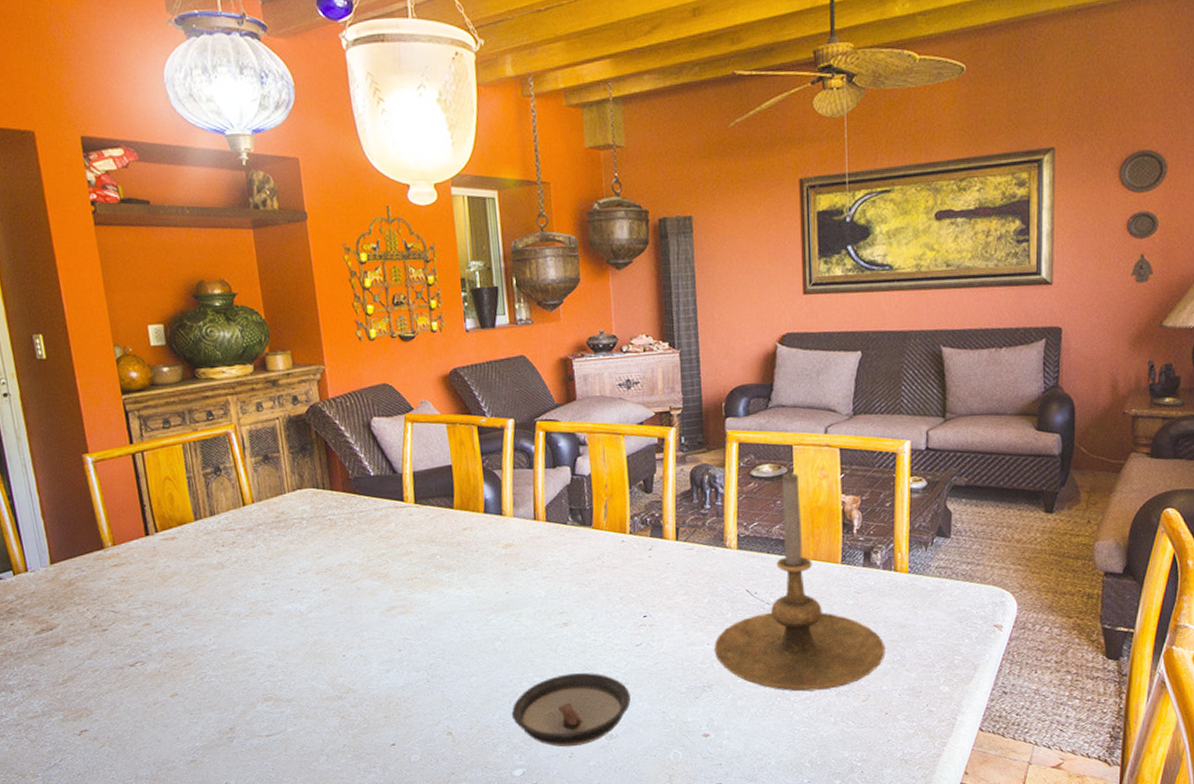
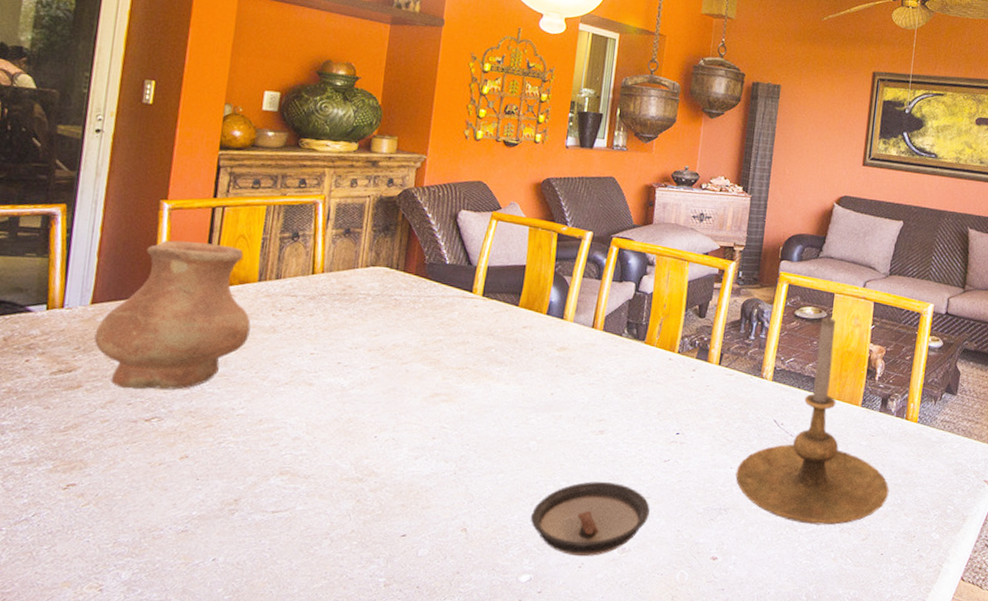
vase: none [62,490,201,639] -> present [94,240,251,390]

